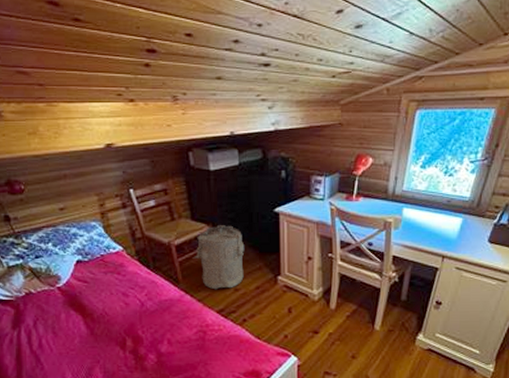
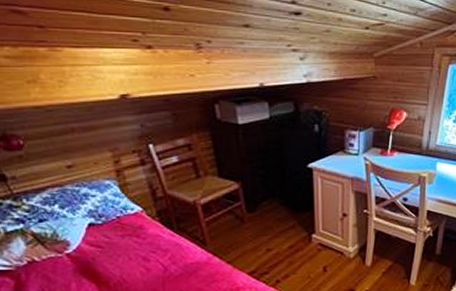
laundry hamper: present [192,225,245,290] -> none [221,182,277,251]

